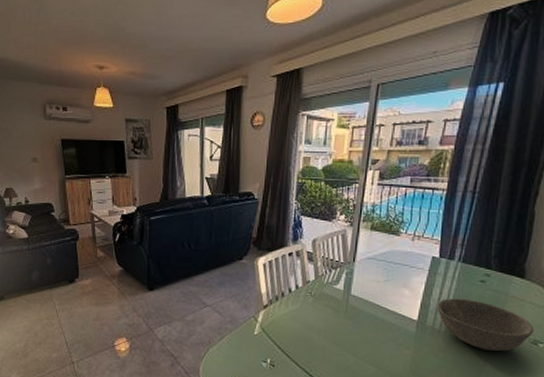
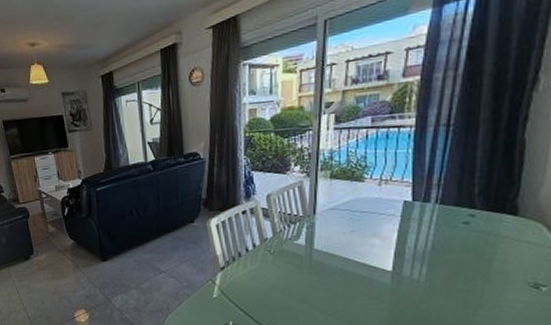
bowl: present [436,298,534,352] -> none [412,243,534,299]

